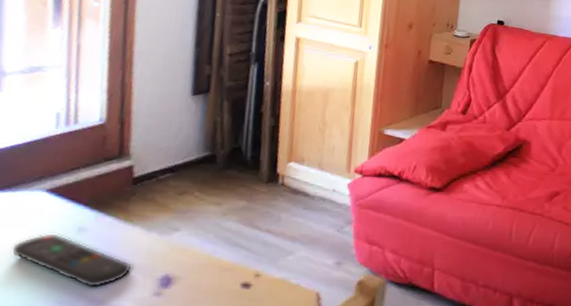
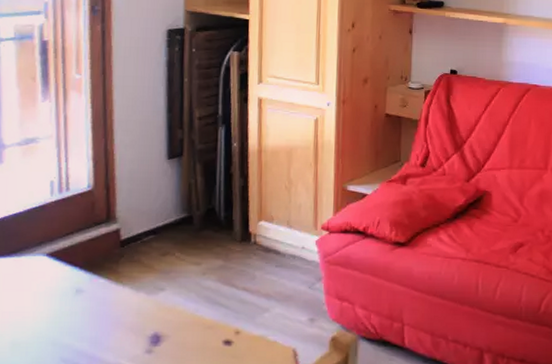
remote control: present [12,233,132,288] -> none [21,295,125,346]

